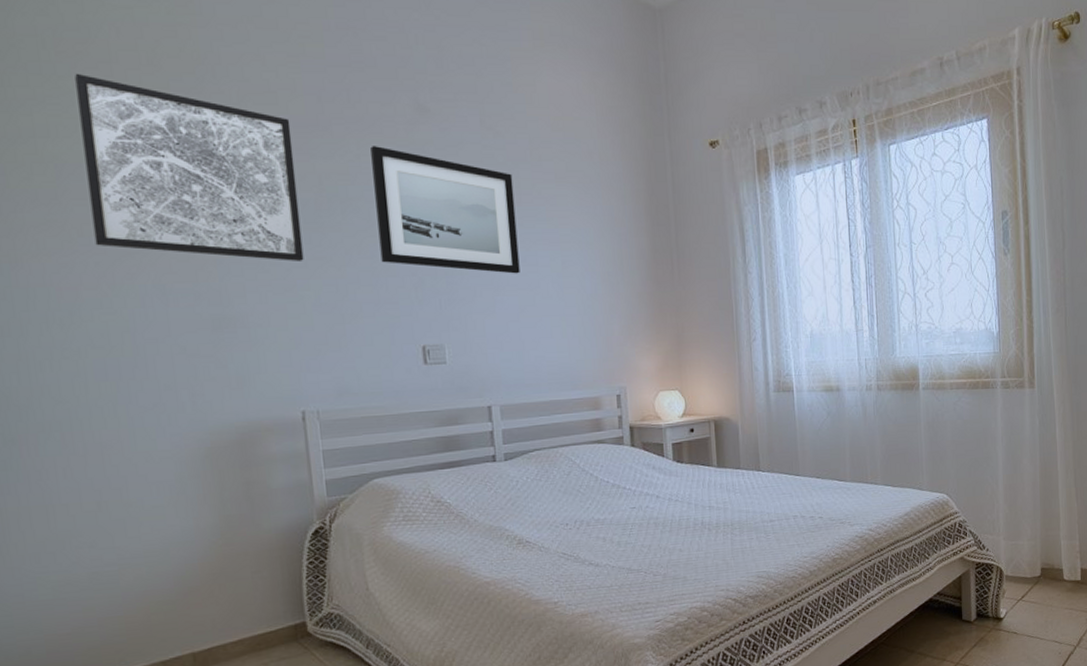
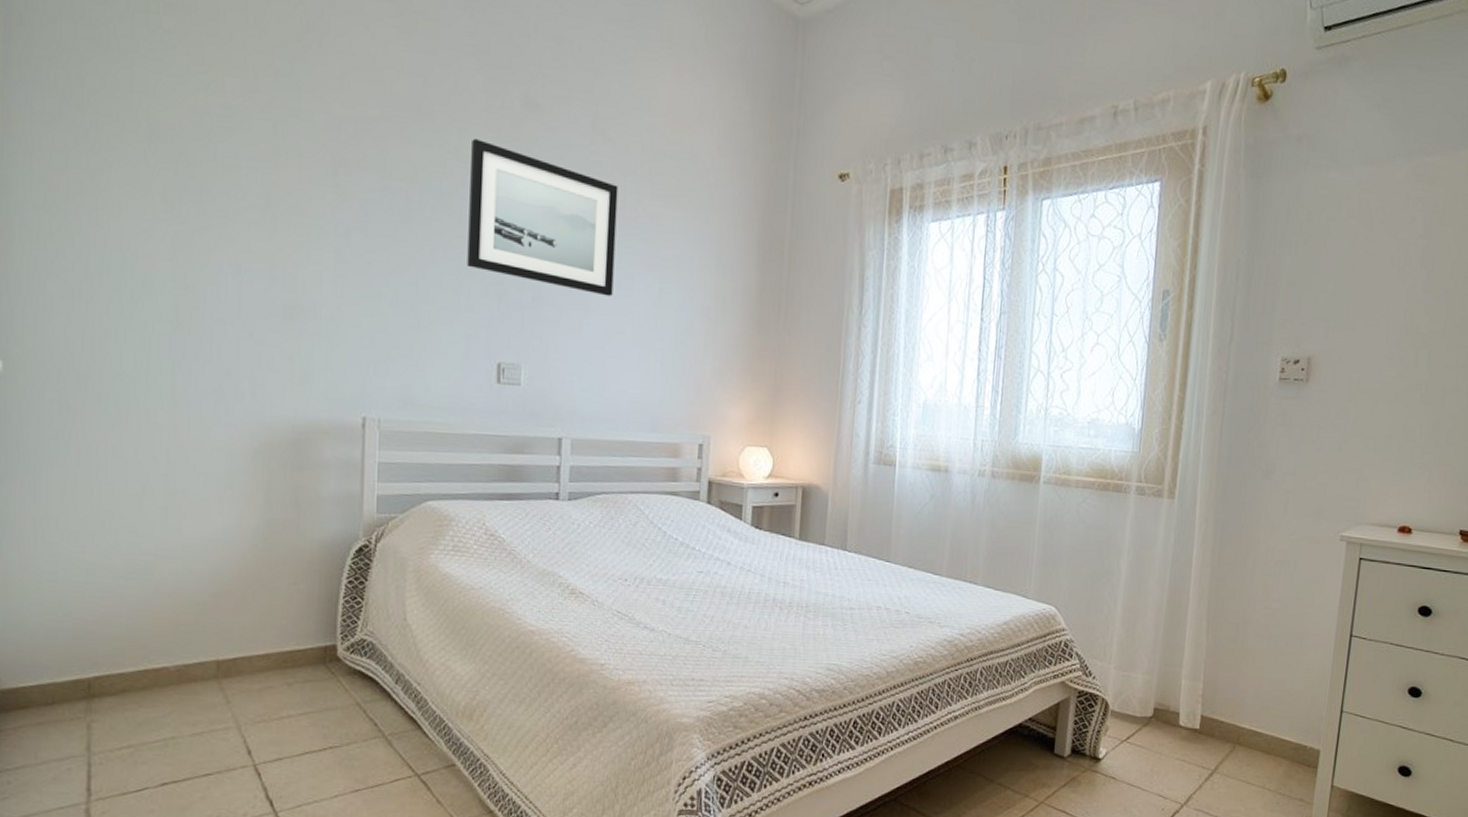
wall art: present [75,73,304,261] -> none [177,28,392,255]

